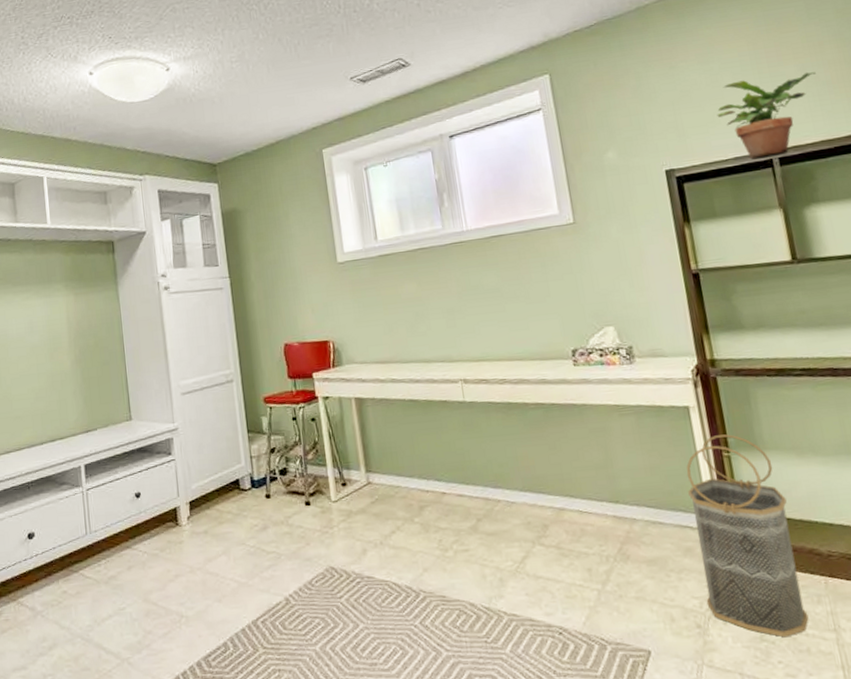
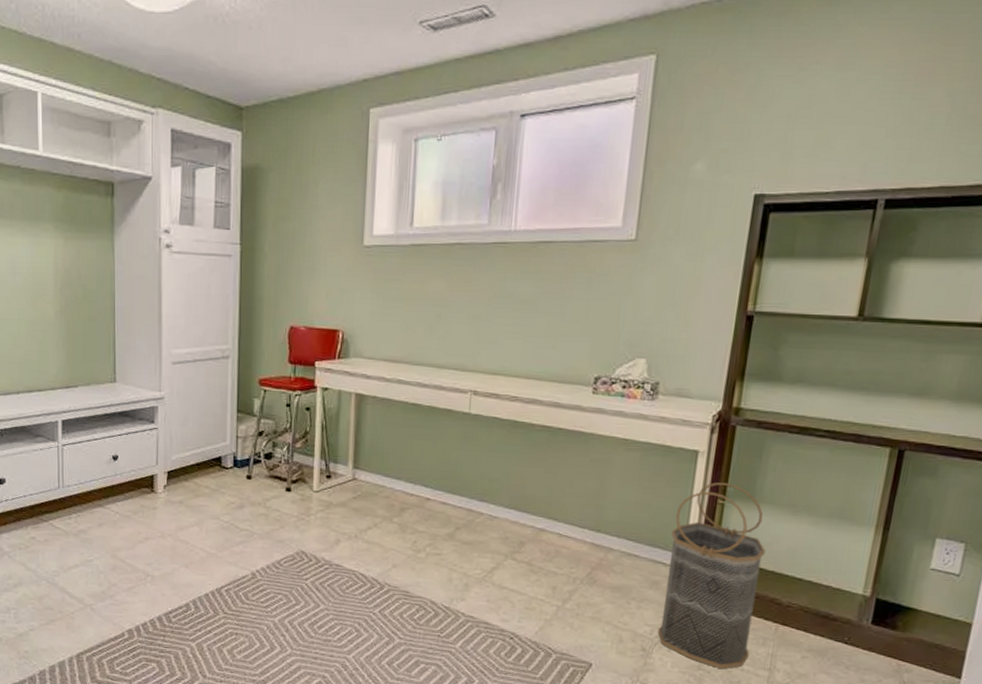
potted plant: present [717,72,816,160] -> none [834,99,966,198]

